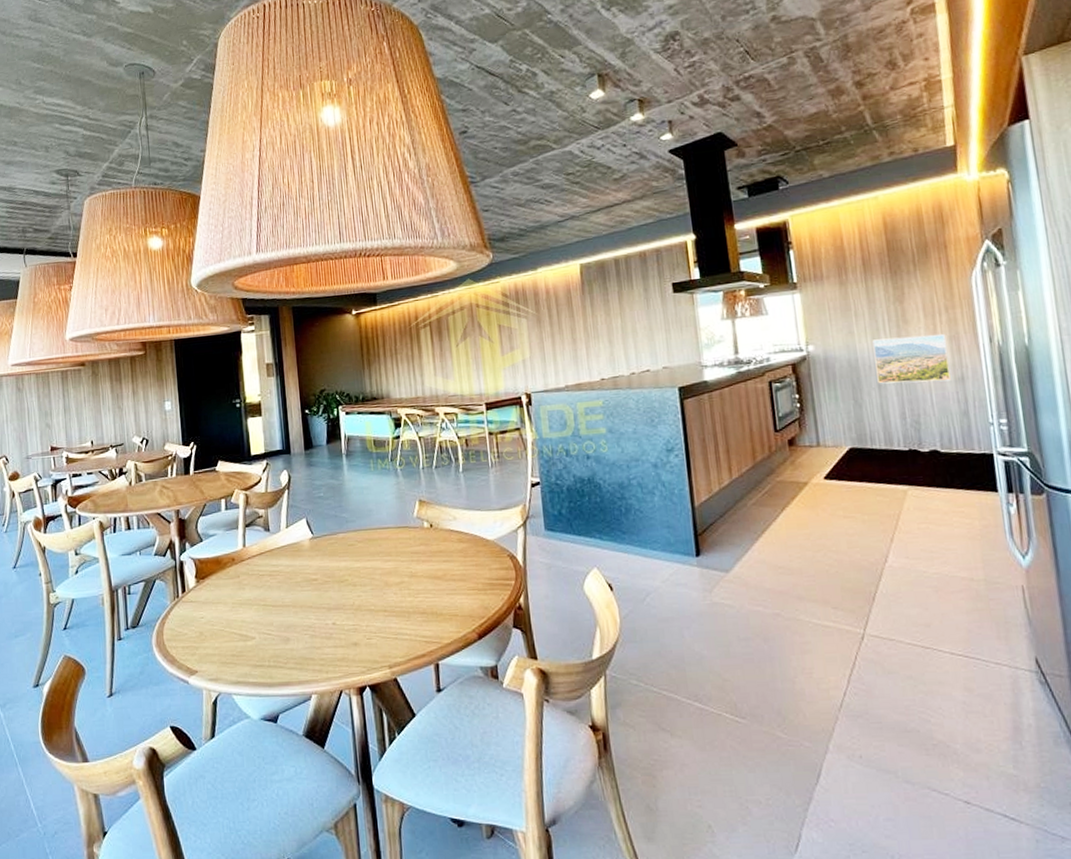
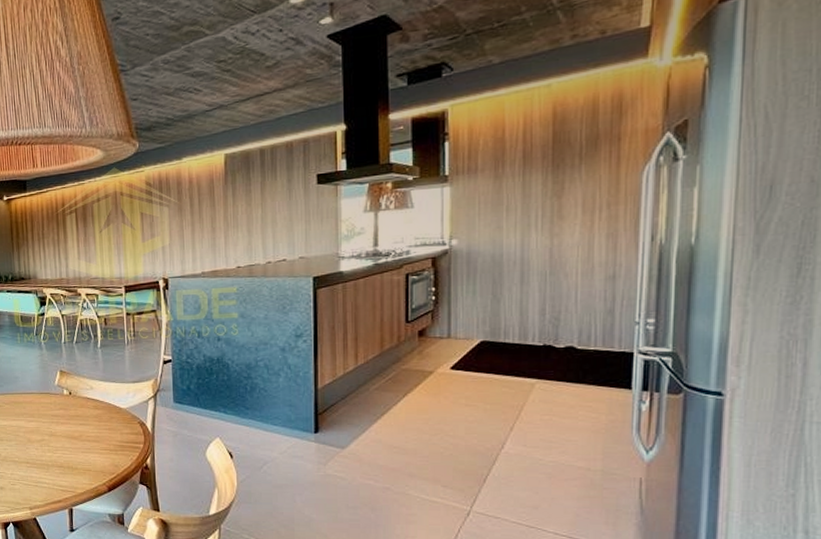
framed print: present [872,334,952,384] -> none [521,231,603,280]

